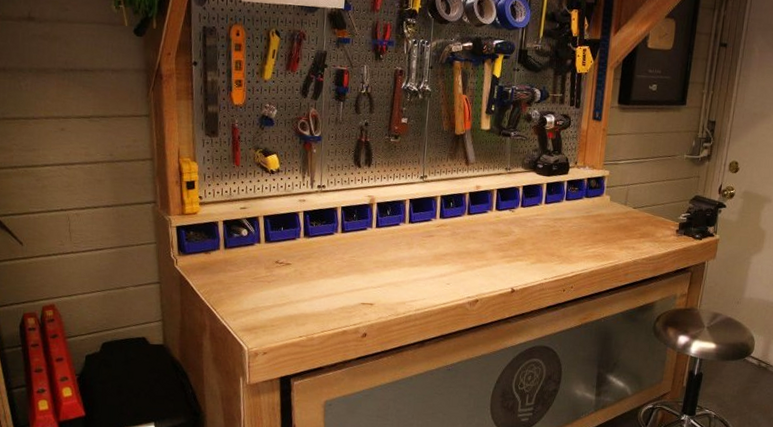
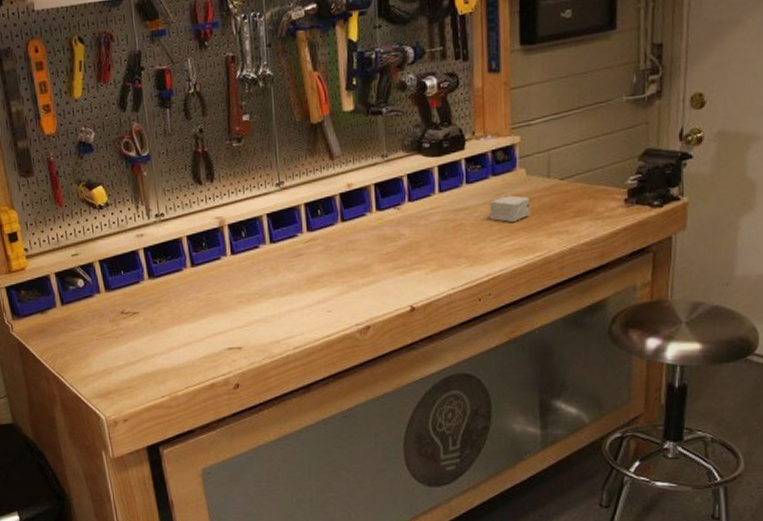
small box: none [579,214,610,235] -> present [489,195,530,223]

